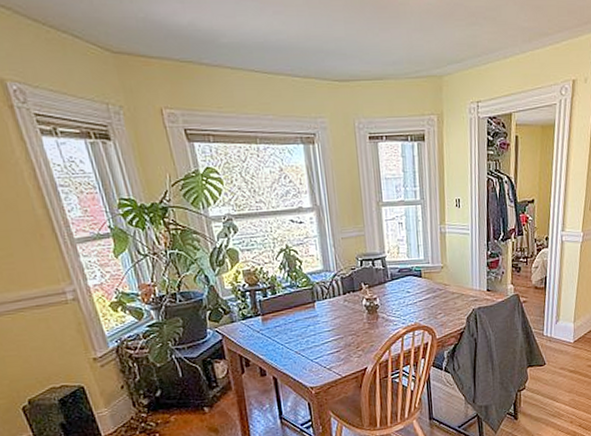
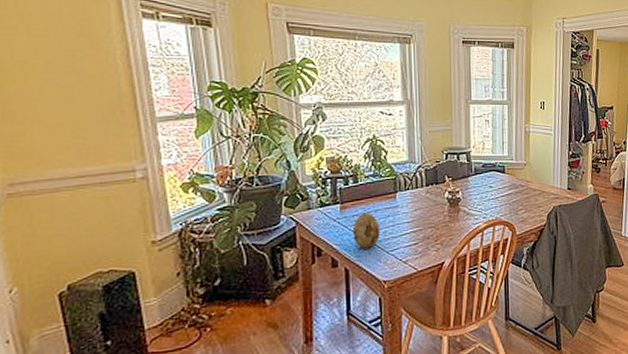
decorative egg: none [276,323,303,357] -> present [353,213,380,248]

